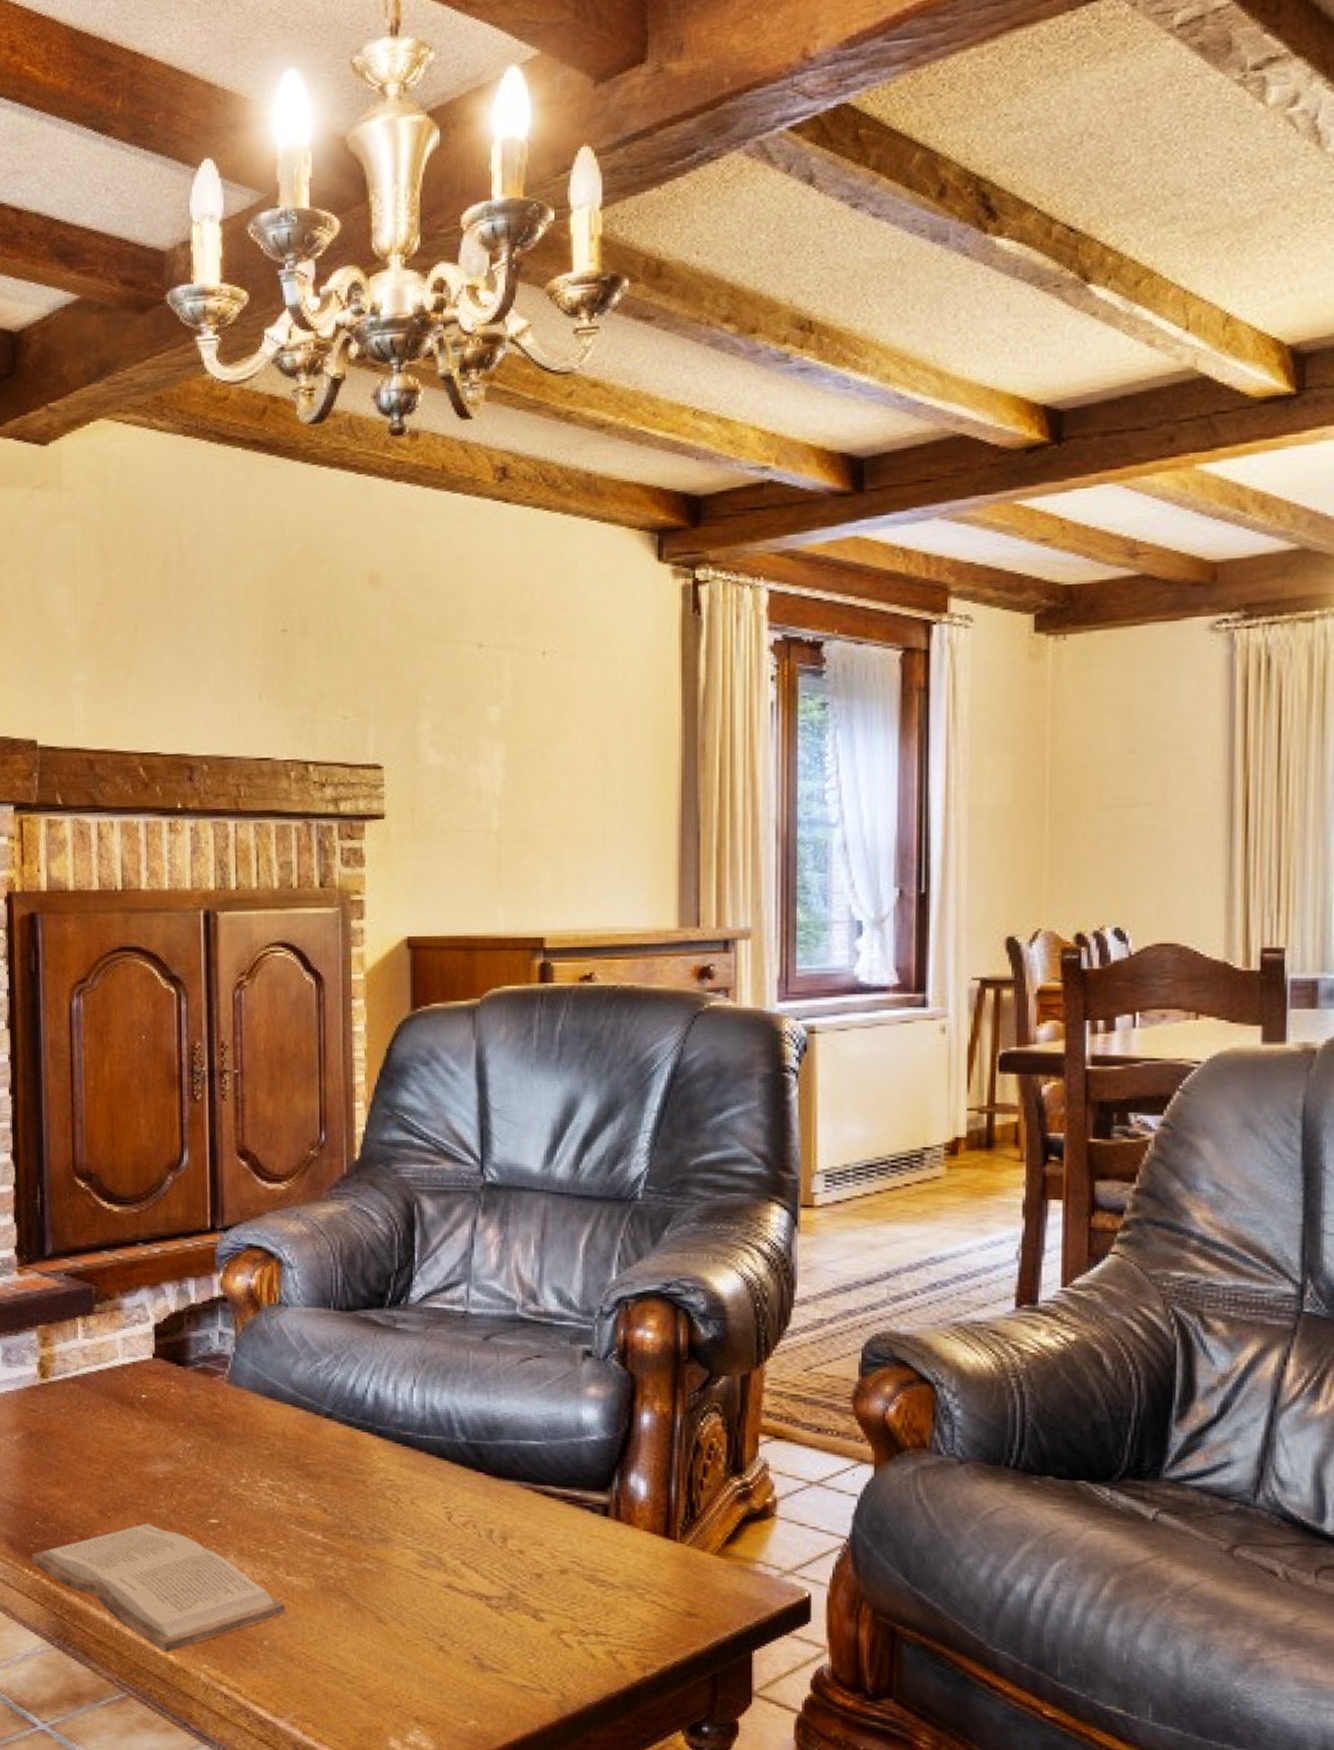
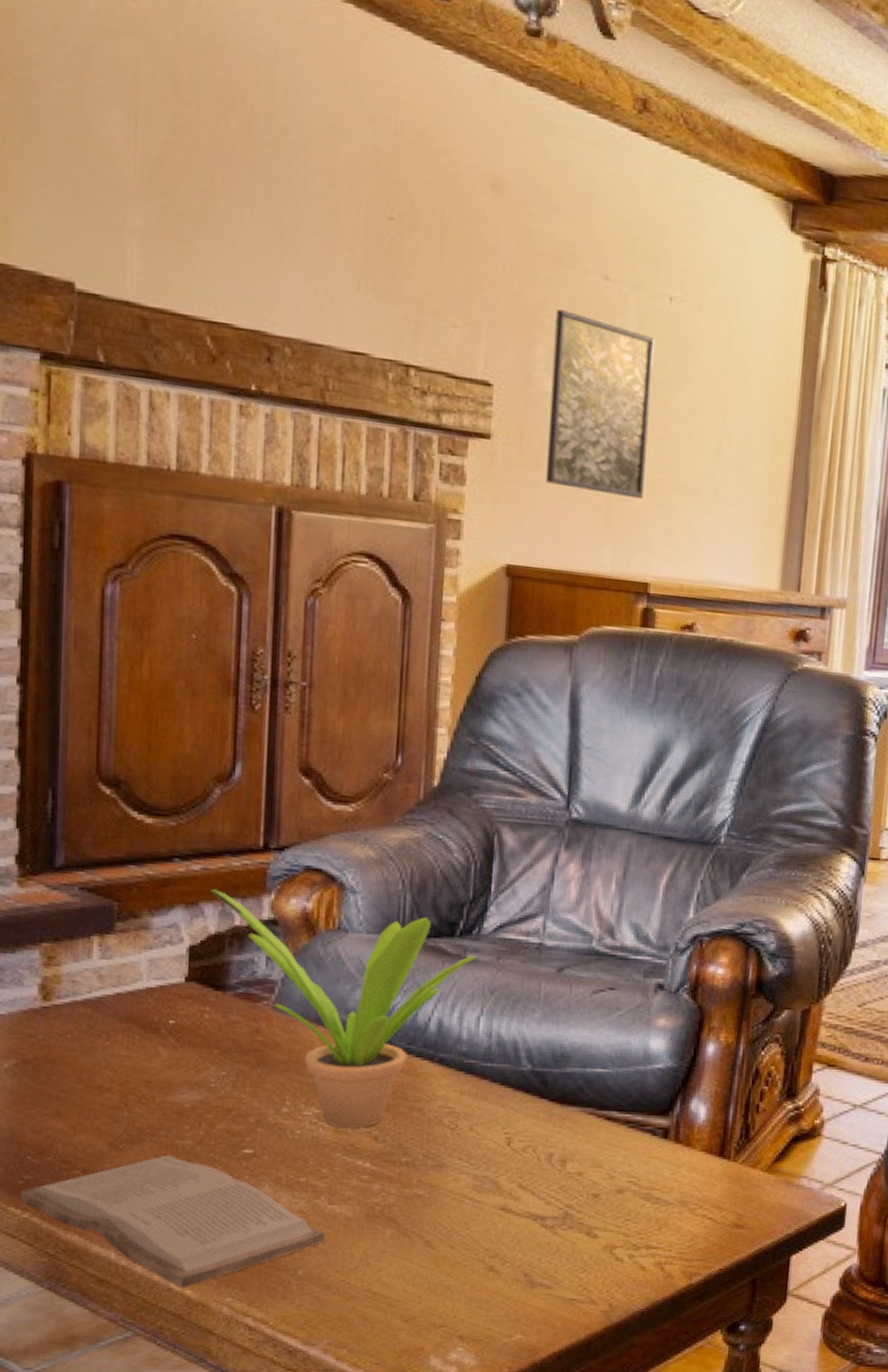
potted plant: none [169,1270,405,1501] -> present [210,889,476,1129]
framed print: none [436,684,531,856] -> present [545,309,655,499]

